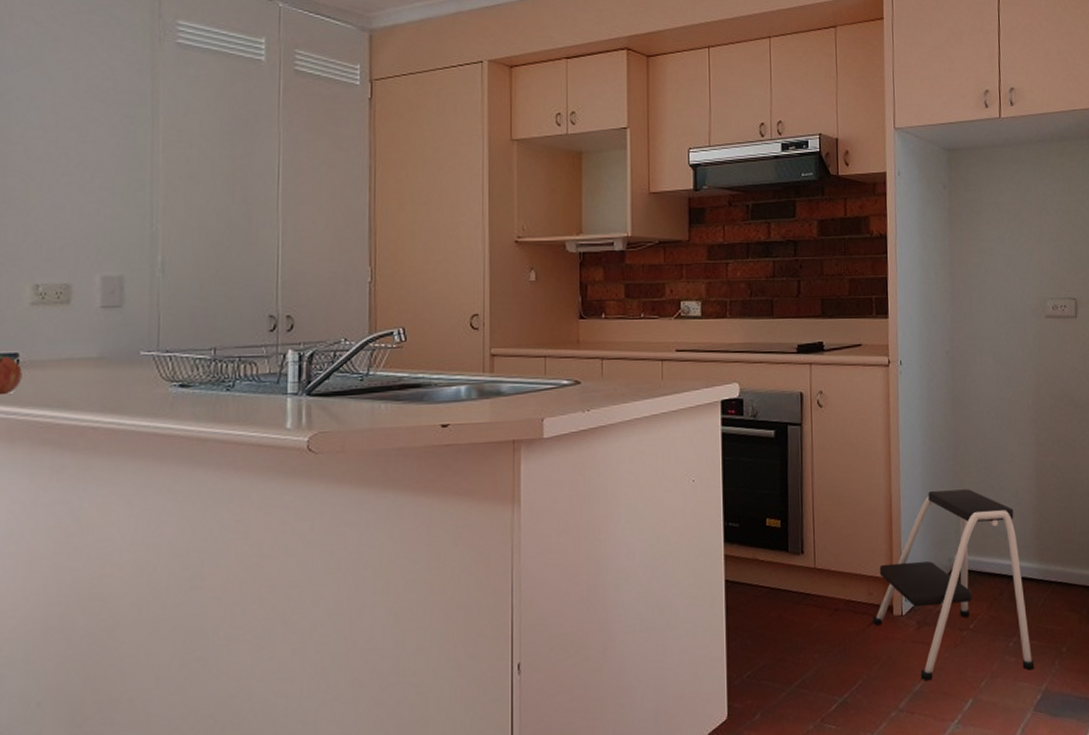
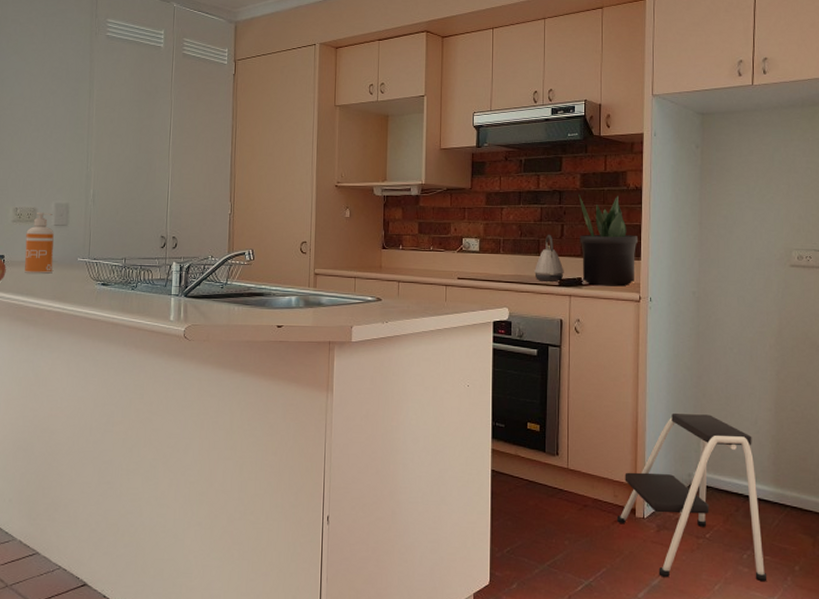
soap dispenser: none [52,290,101,378] -> present [24,213,54,275]
kettle: none [768,292,803,349] -> present [534,234,564,282]
planter: none [816,244,884,351] -> present [578,194,638,286]

